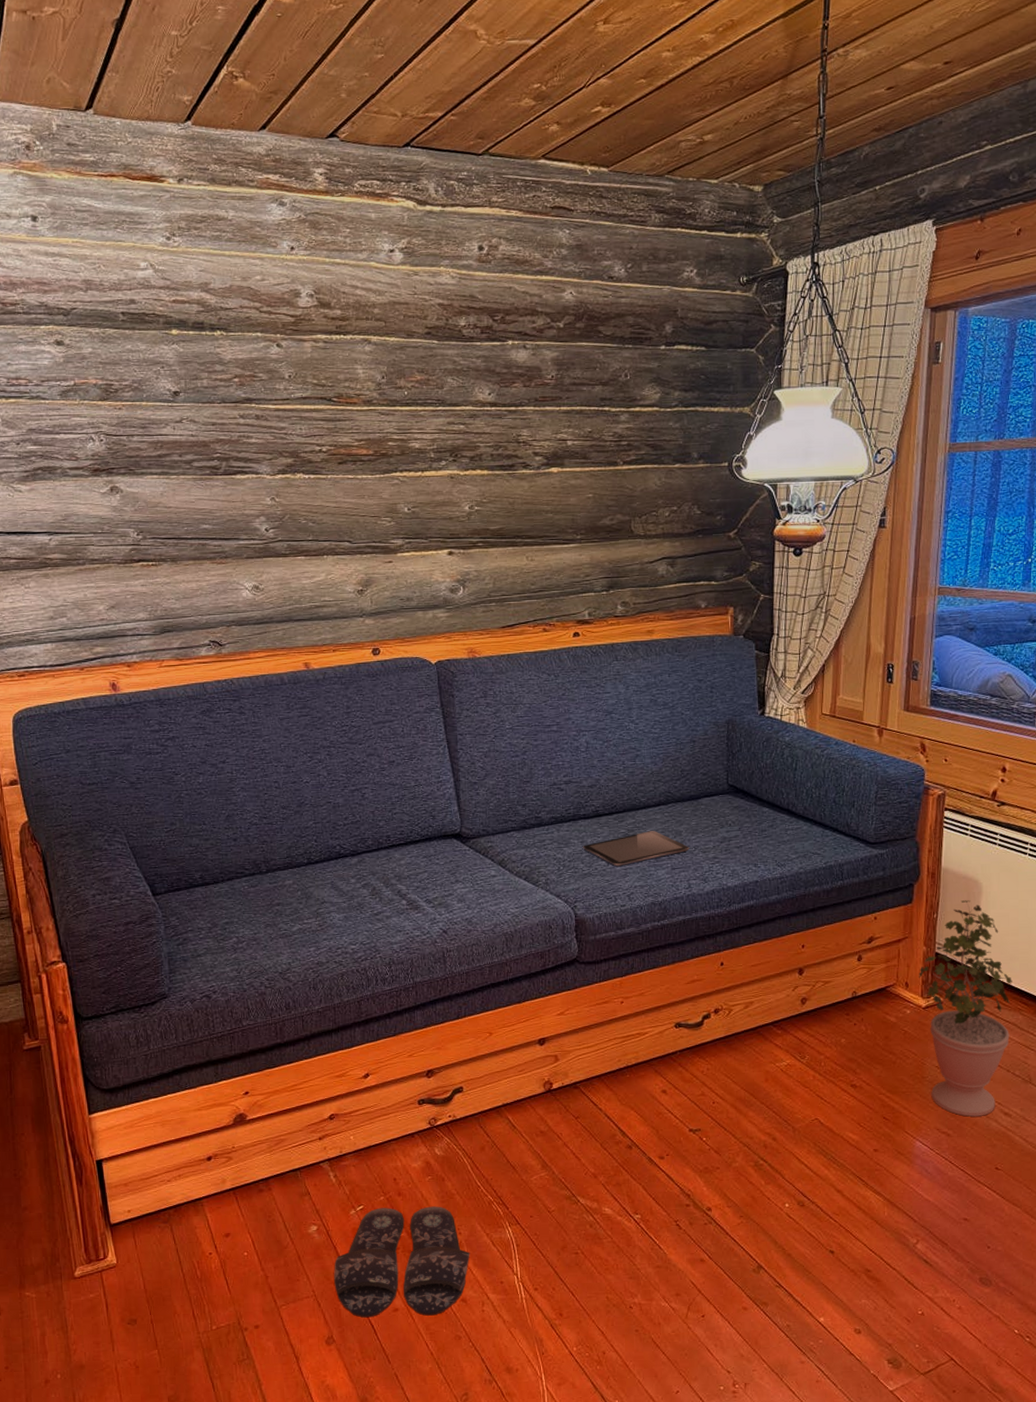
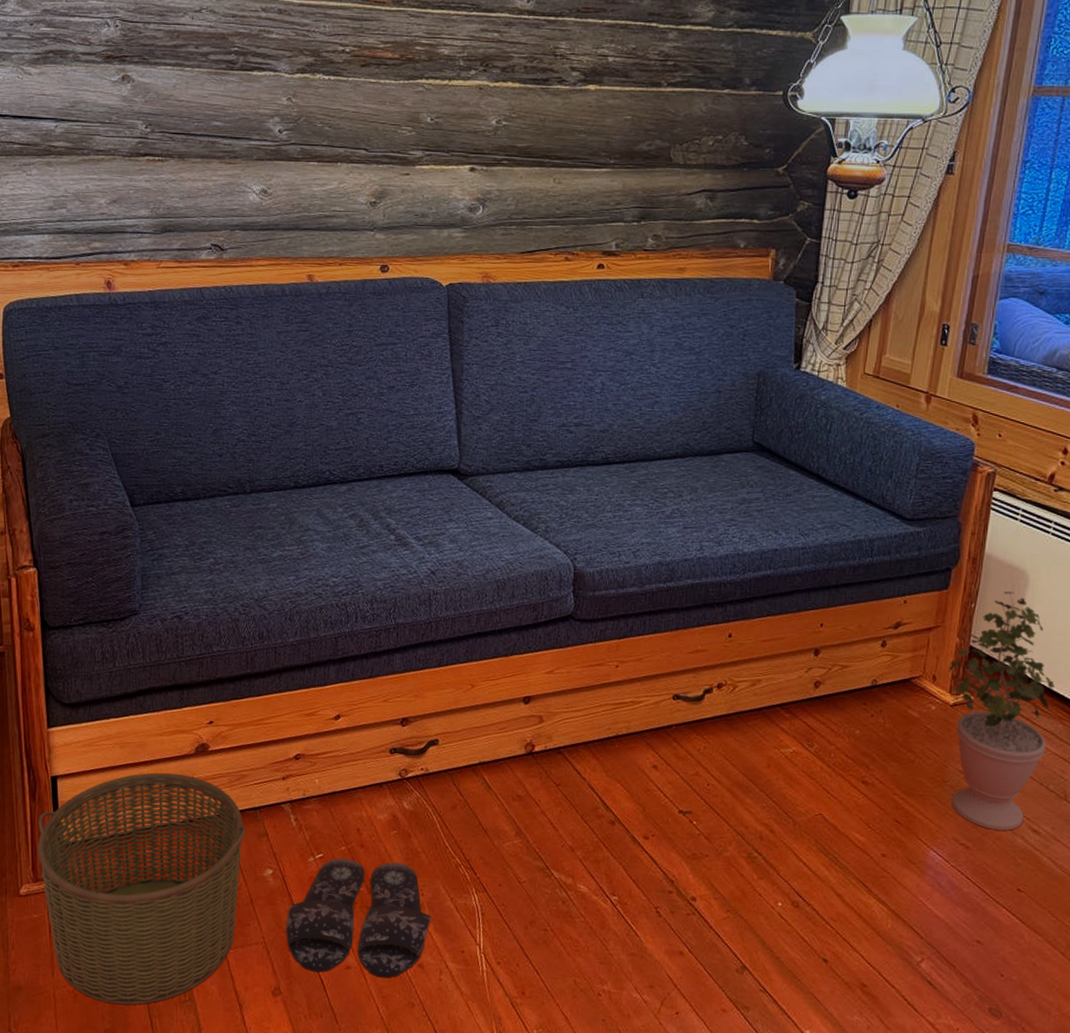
basket: none [87,1145,289,1371] -> present [38,772,247,1006]
tablet: present [583,831,690,867] -> none [589,484,705,520]

